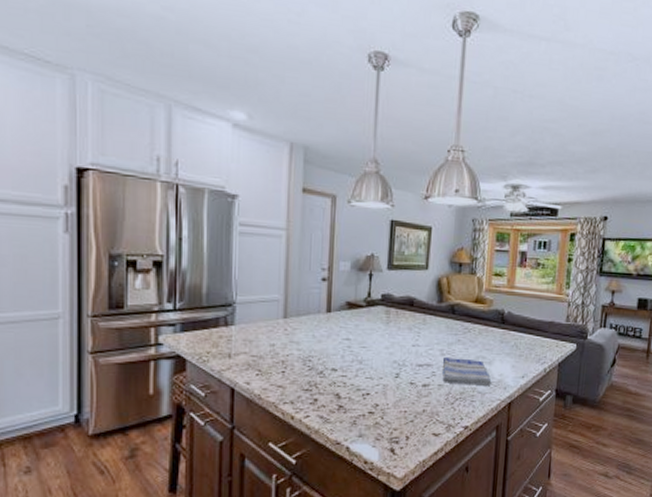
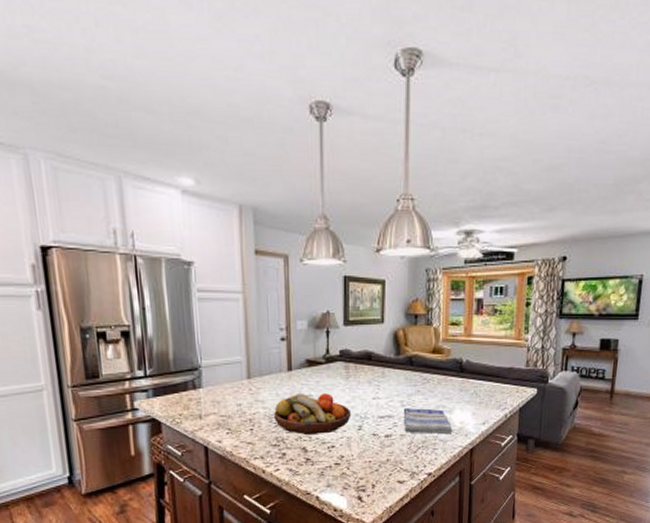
fruit bowl: none [308,335,390,381] -> present [274,392,352,436]

